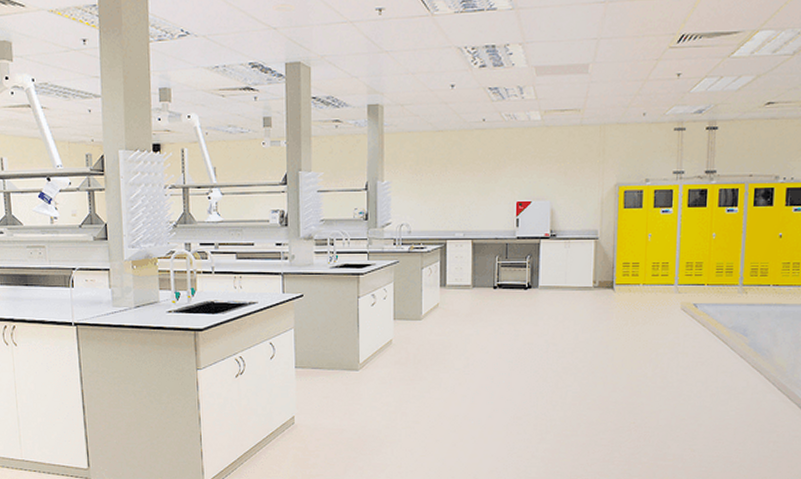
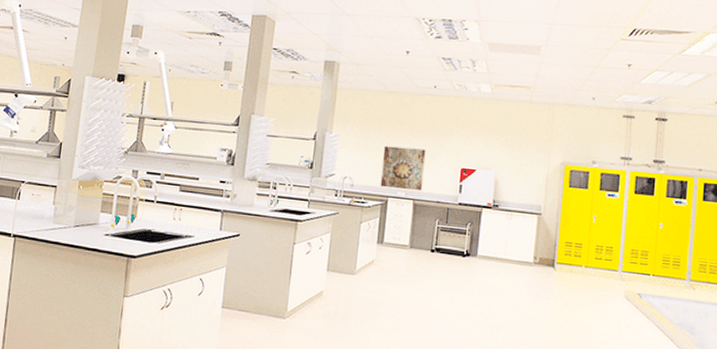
wall art: none [437,187,480,231] -> present [380,145,426,191]

